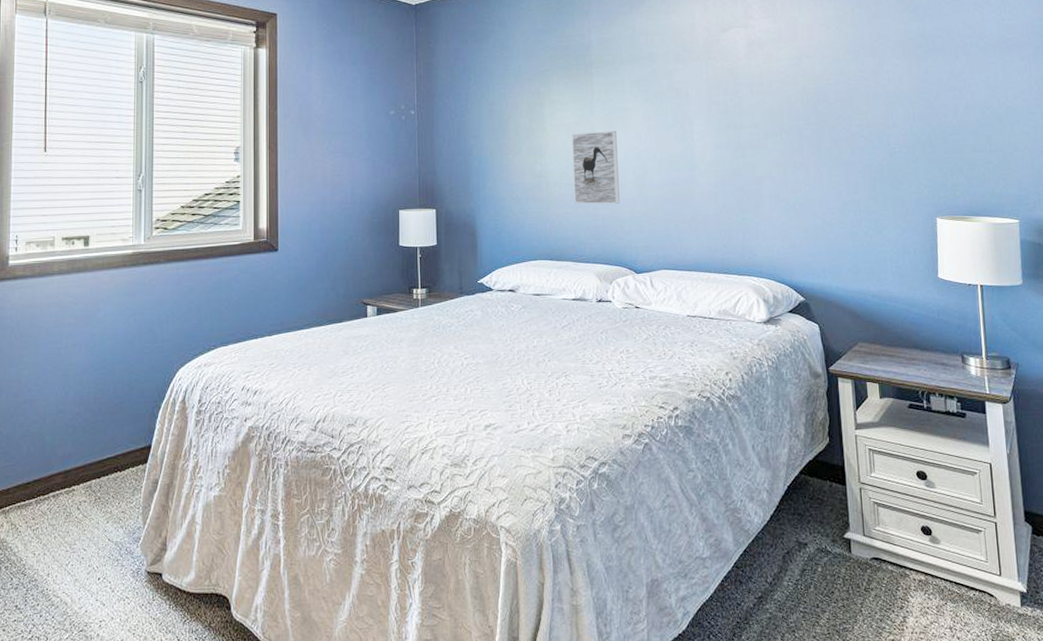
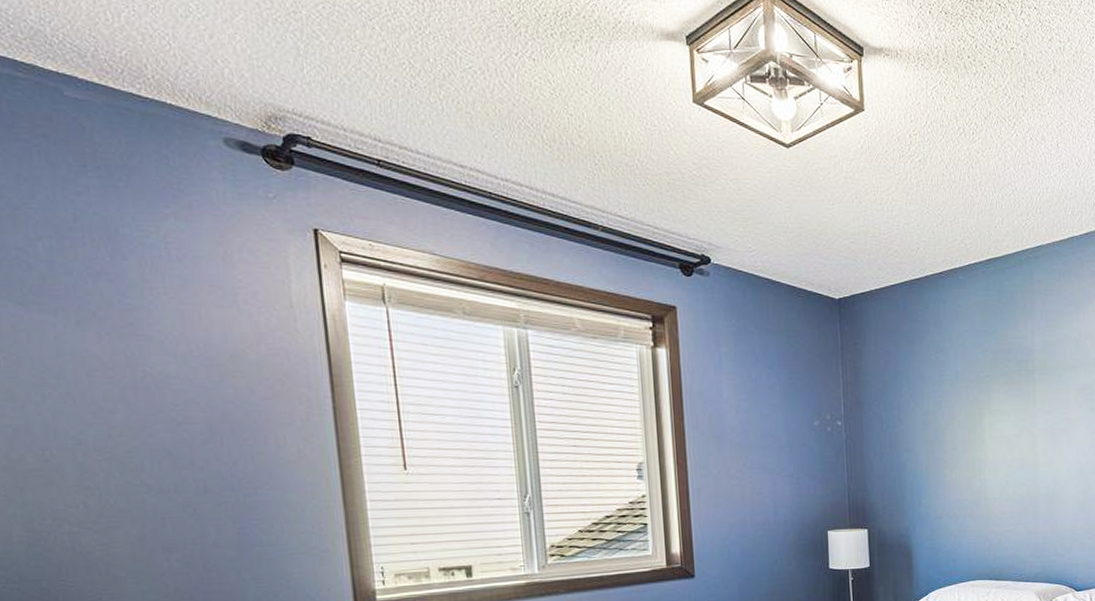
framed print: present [571,131,620,204] -> none [1012,443,1061,521]

